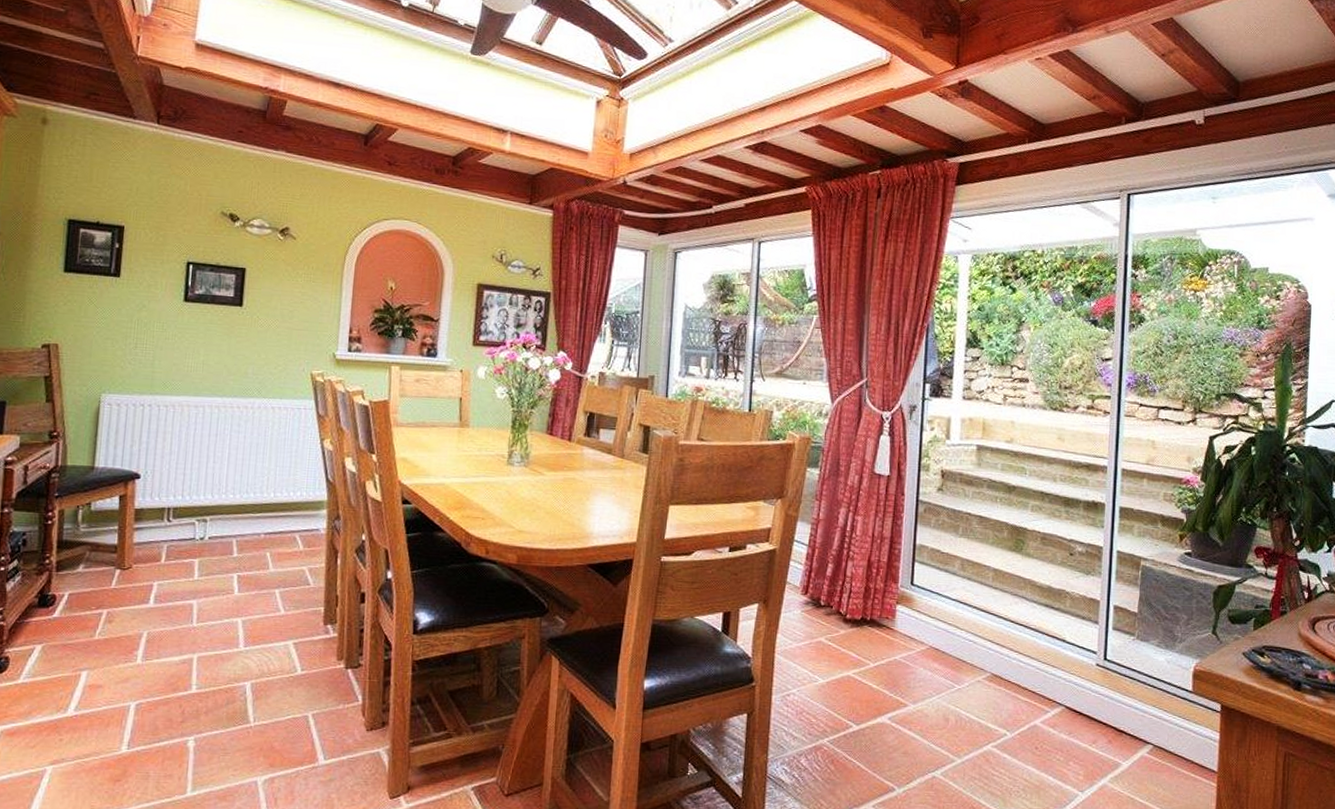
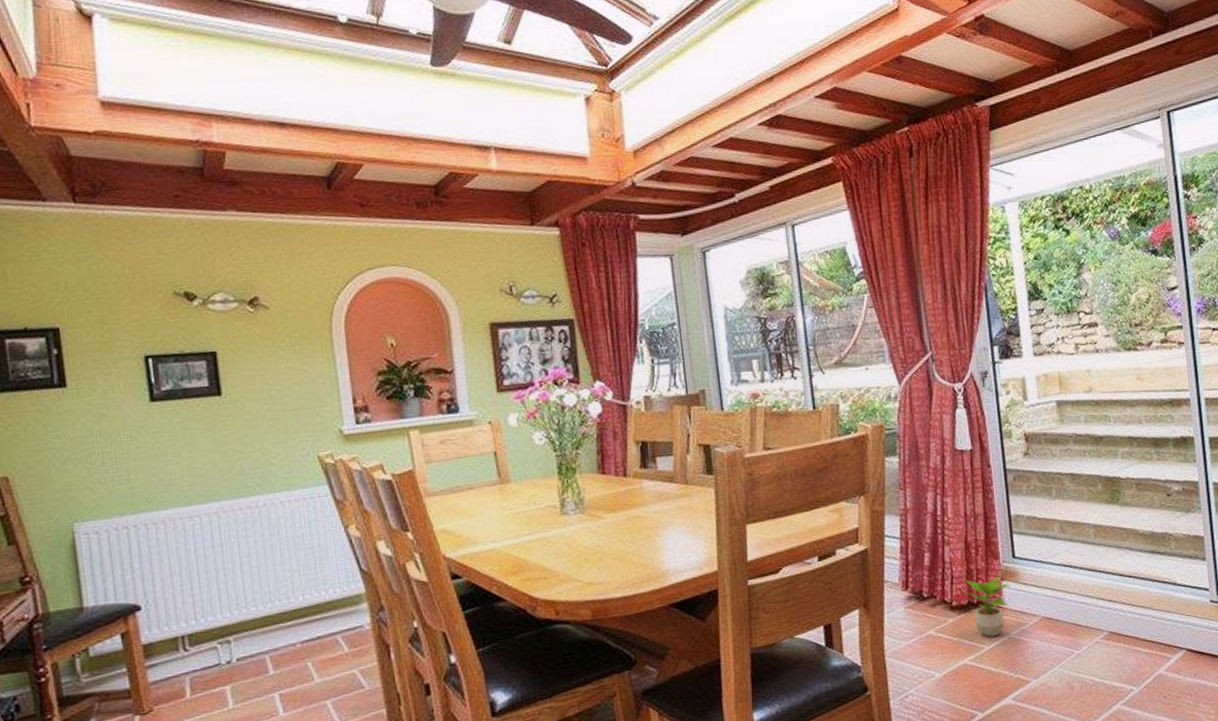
potted plant: none [860,597,907,656] -> present [965,575,1013,637]

